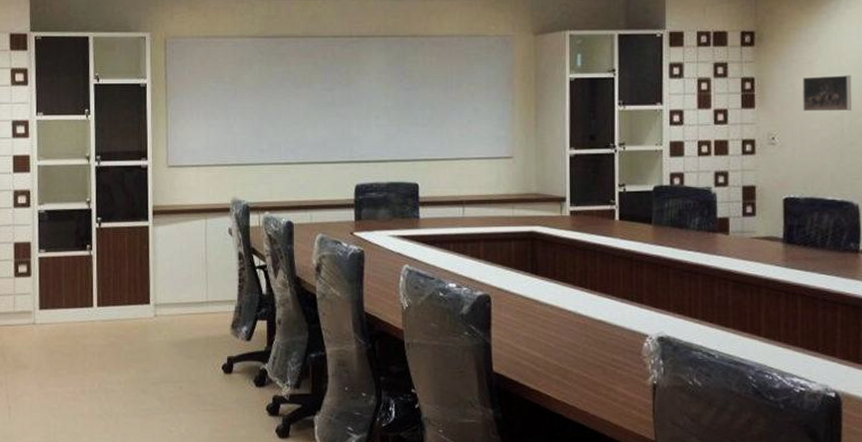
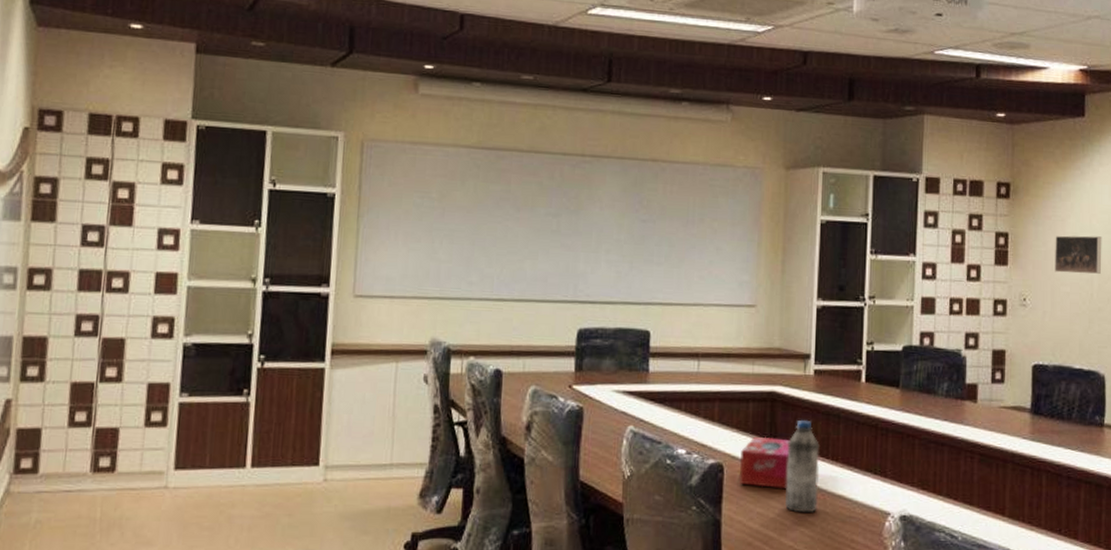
tissue box: none [506,271,551,315] -> present [740,436,790,488]
water bottle: none [548,255,579,336] -> present [784,419,820,514]

